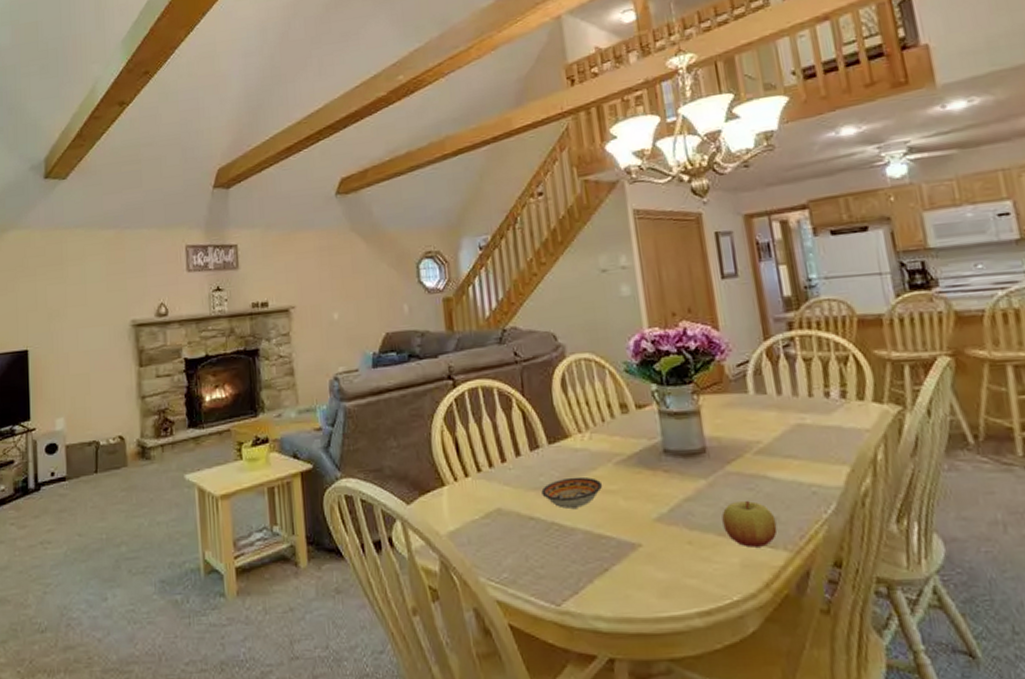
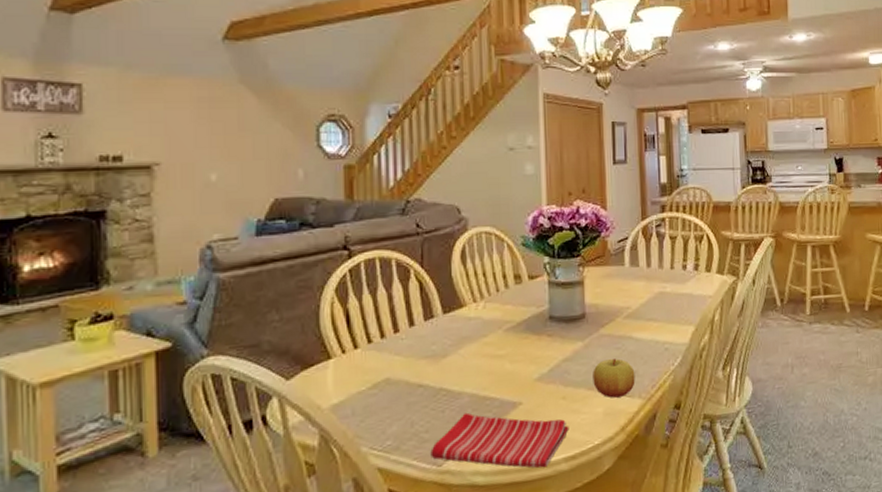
bowl: present [541,476,603,510] -> none [432,343,492,375]
dish towel: none [547,550,700,621] -> present [430,412,569,468]

